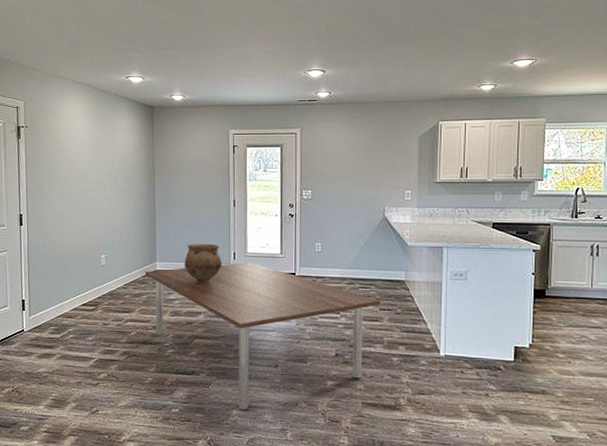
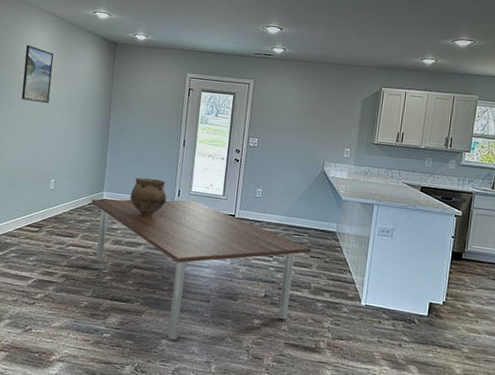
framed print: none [62,119,91,178] -> present [21,44,54,104]

